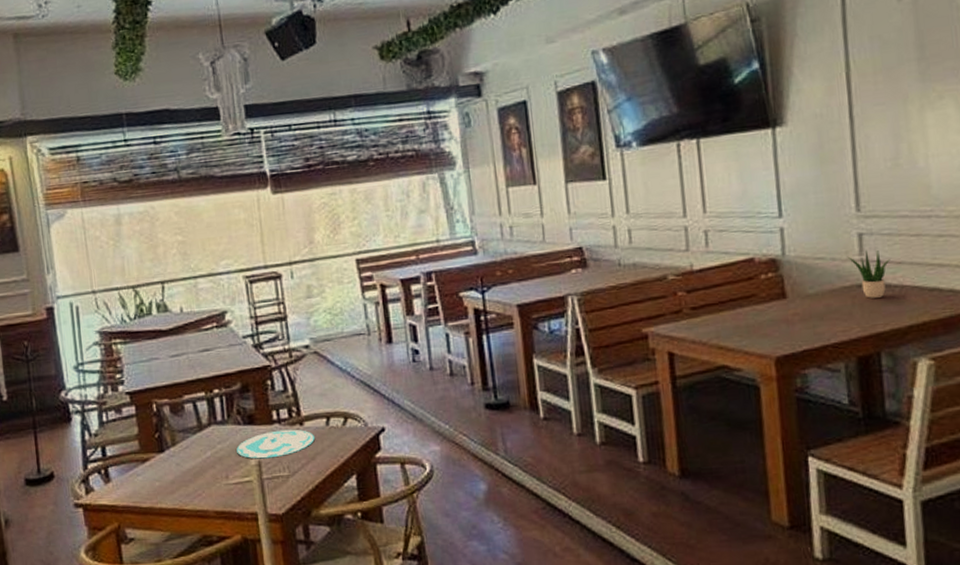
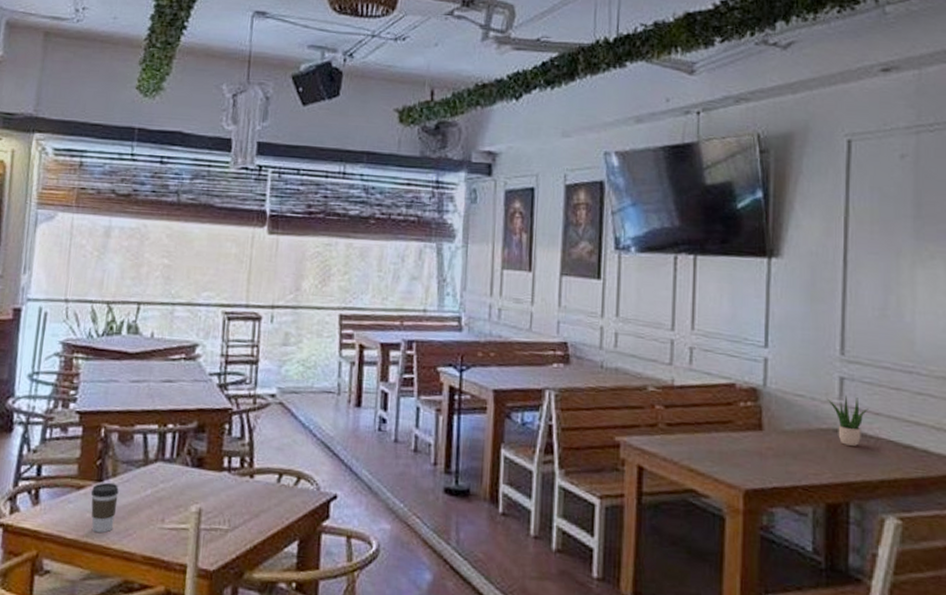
coffee cup: none [155,451,183,498] -> present [90,482,119,533]
plate: present [236,429,315,459] -> none [179,478,263,508]

